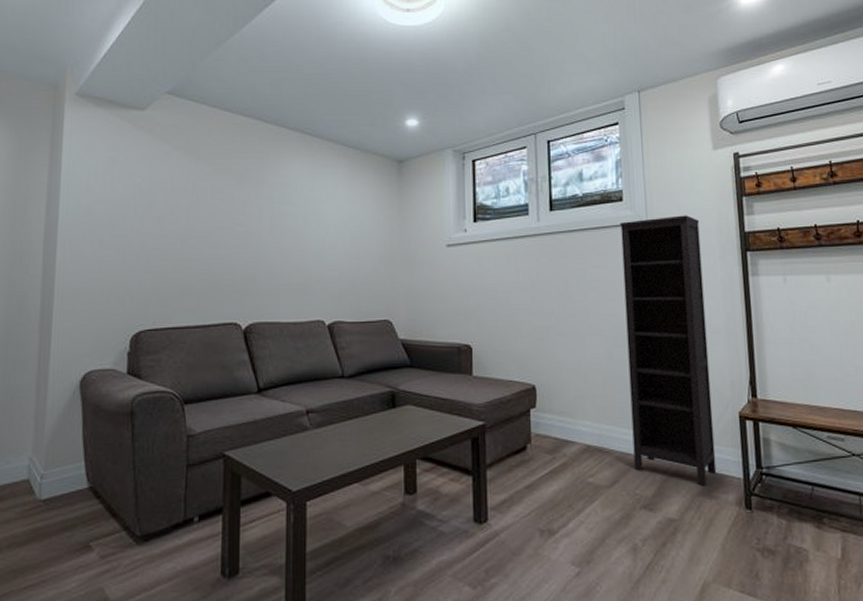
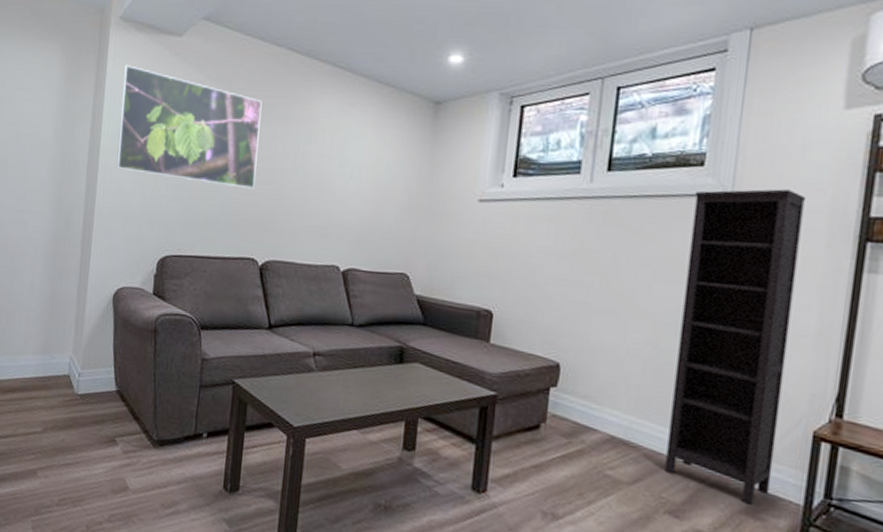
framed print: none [78,140,233,254] -> present [116,65,262,189]

